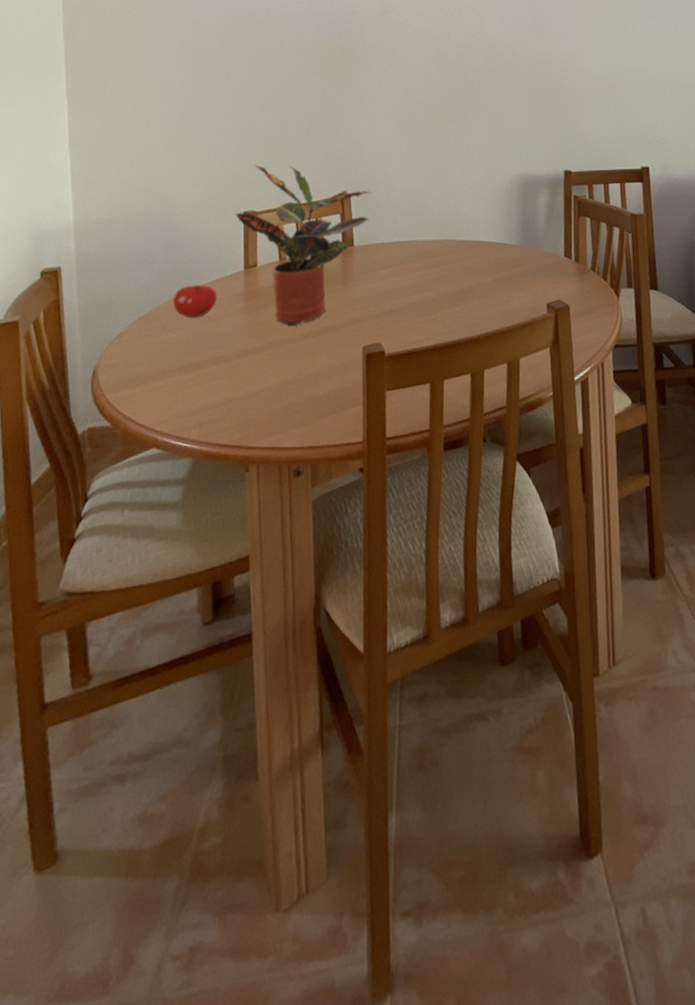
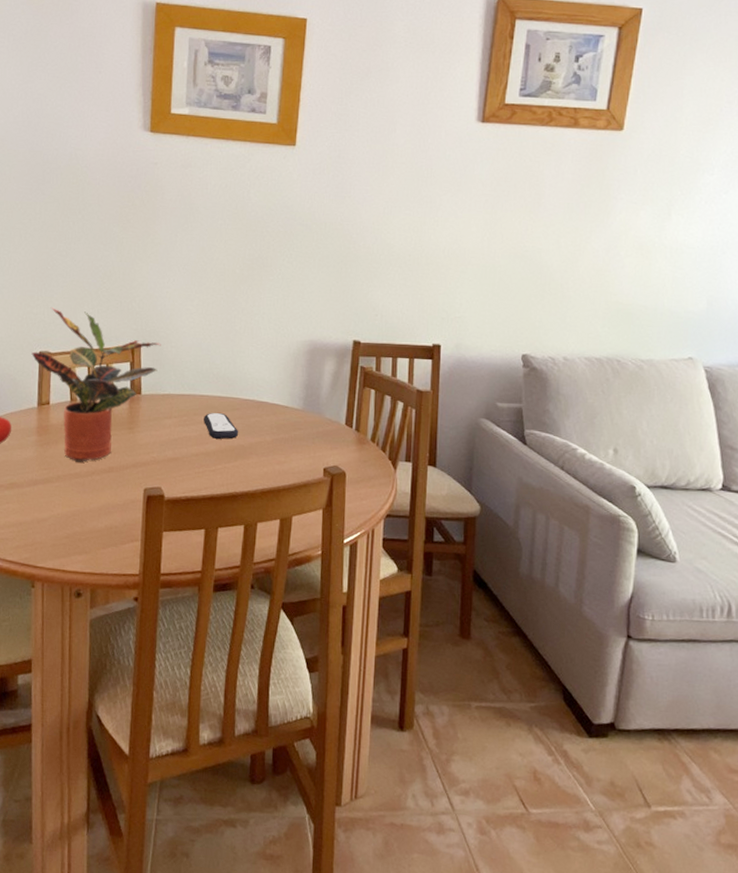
remote control: none [421,257,458,285] -> present [204,412,239,439]

